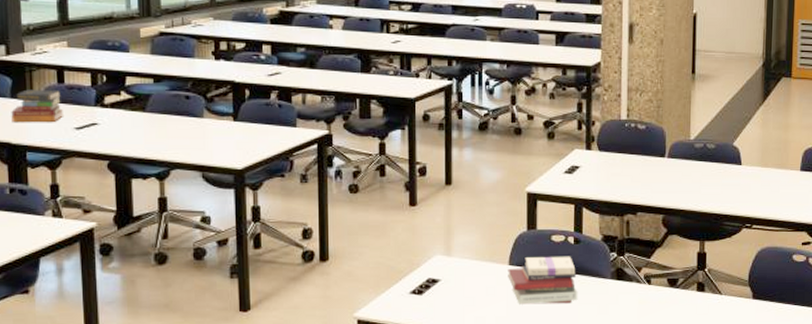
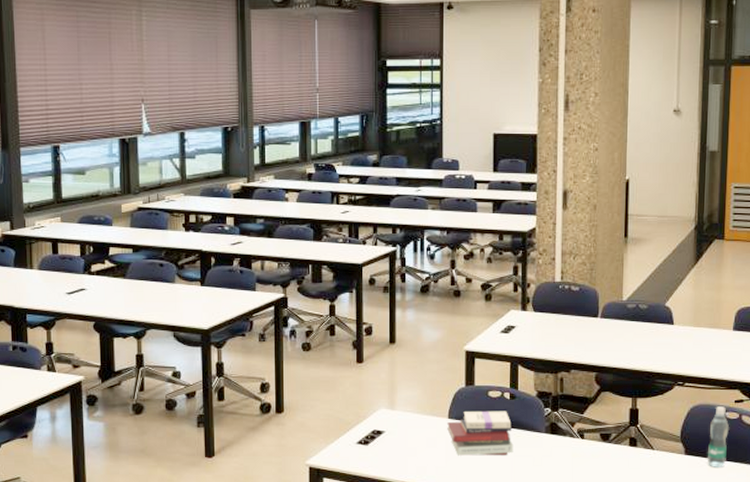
books: present [11,89,63,123] -> none [14,259,57,289]
bottle: none [774,249,797,312] -> present [707,406,730,467]

